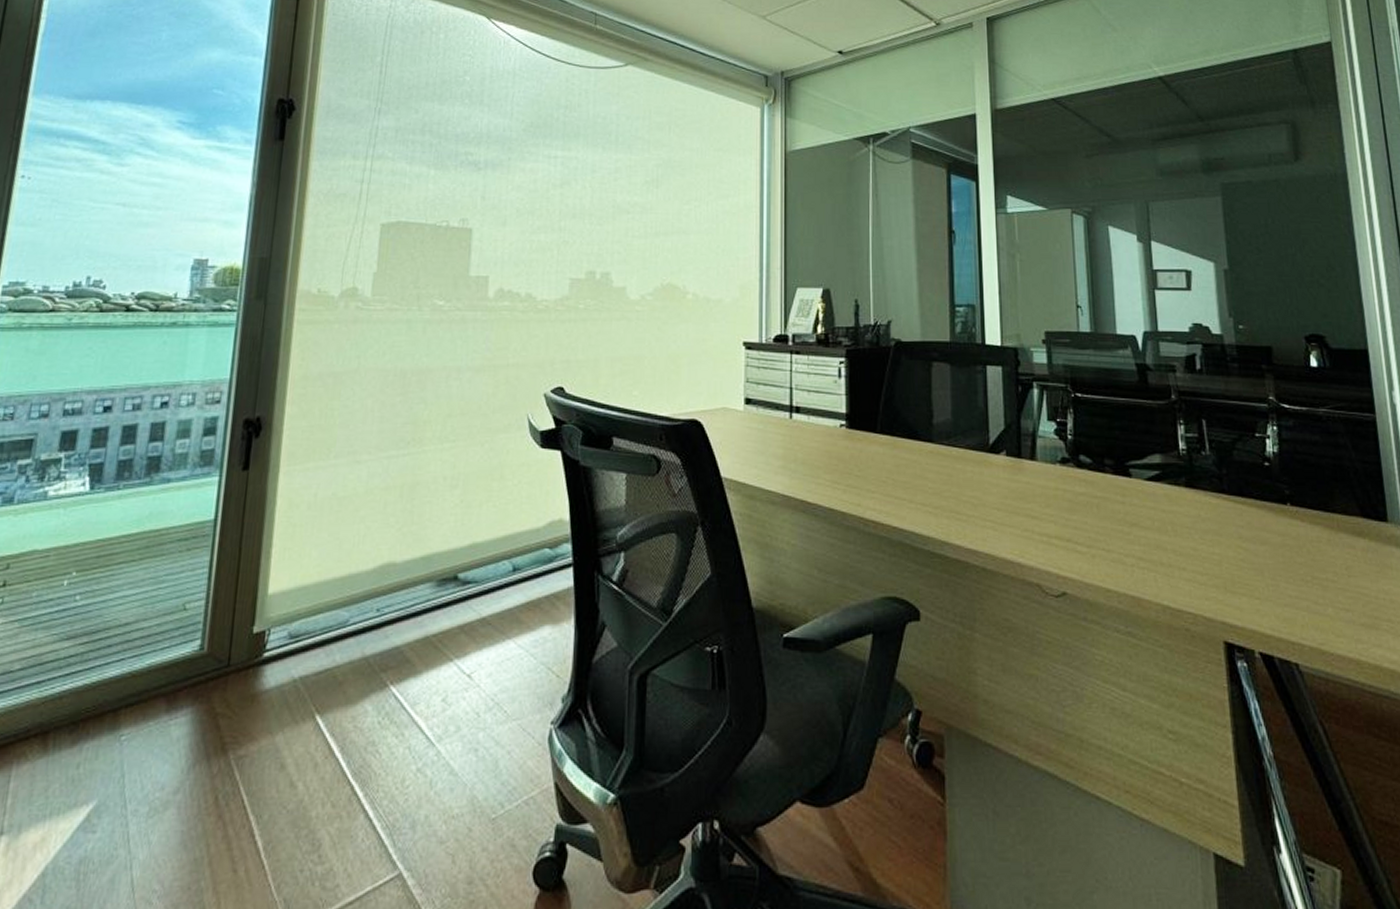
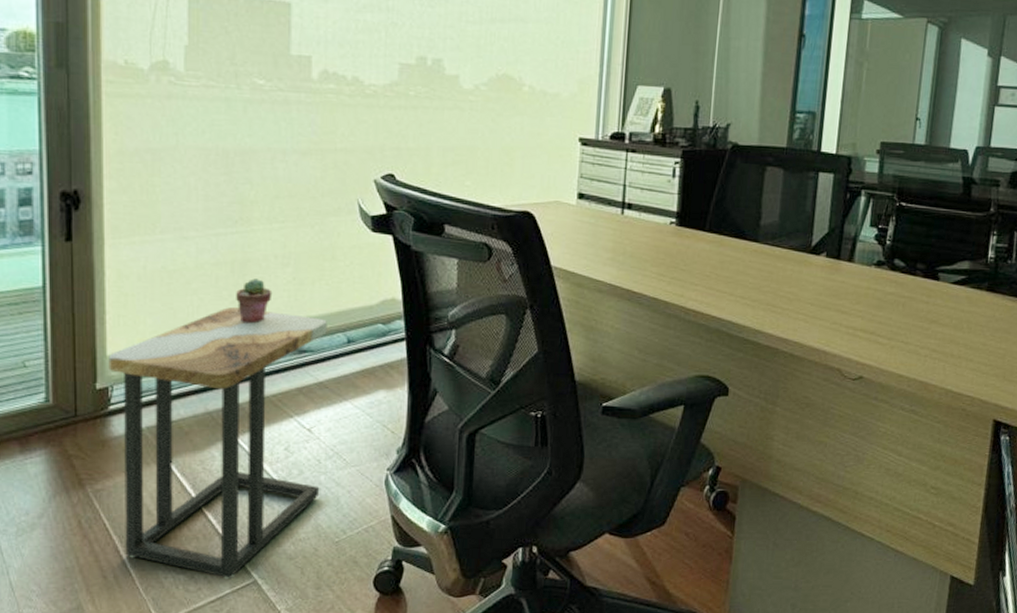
side table: none [260,535,493,872] -> present [108,307,327,580]
potted succulent: none [403,503,440,553] -> present [236,279,273,324]

